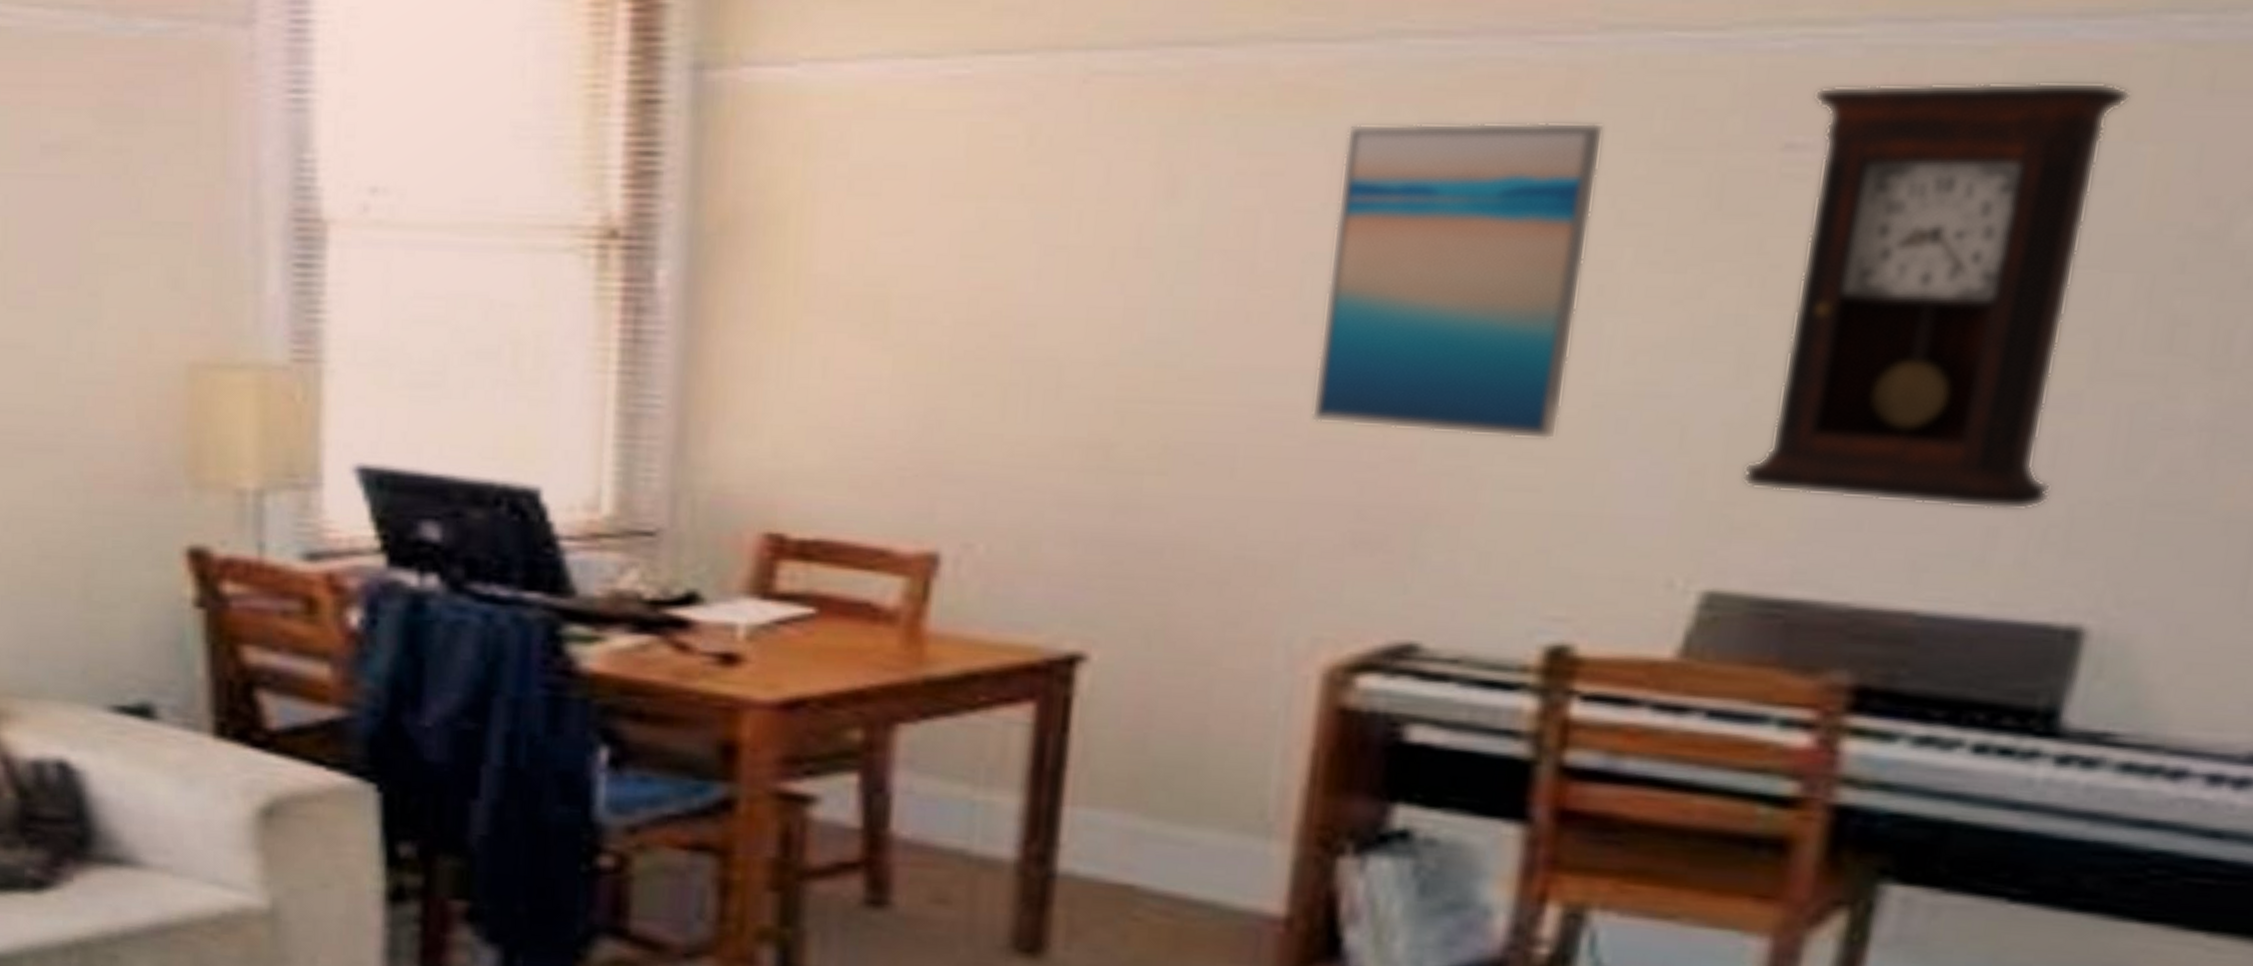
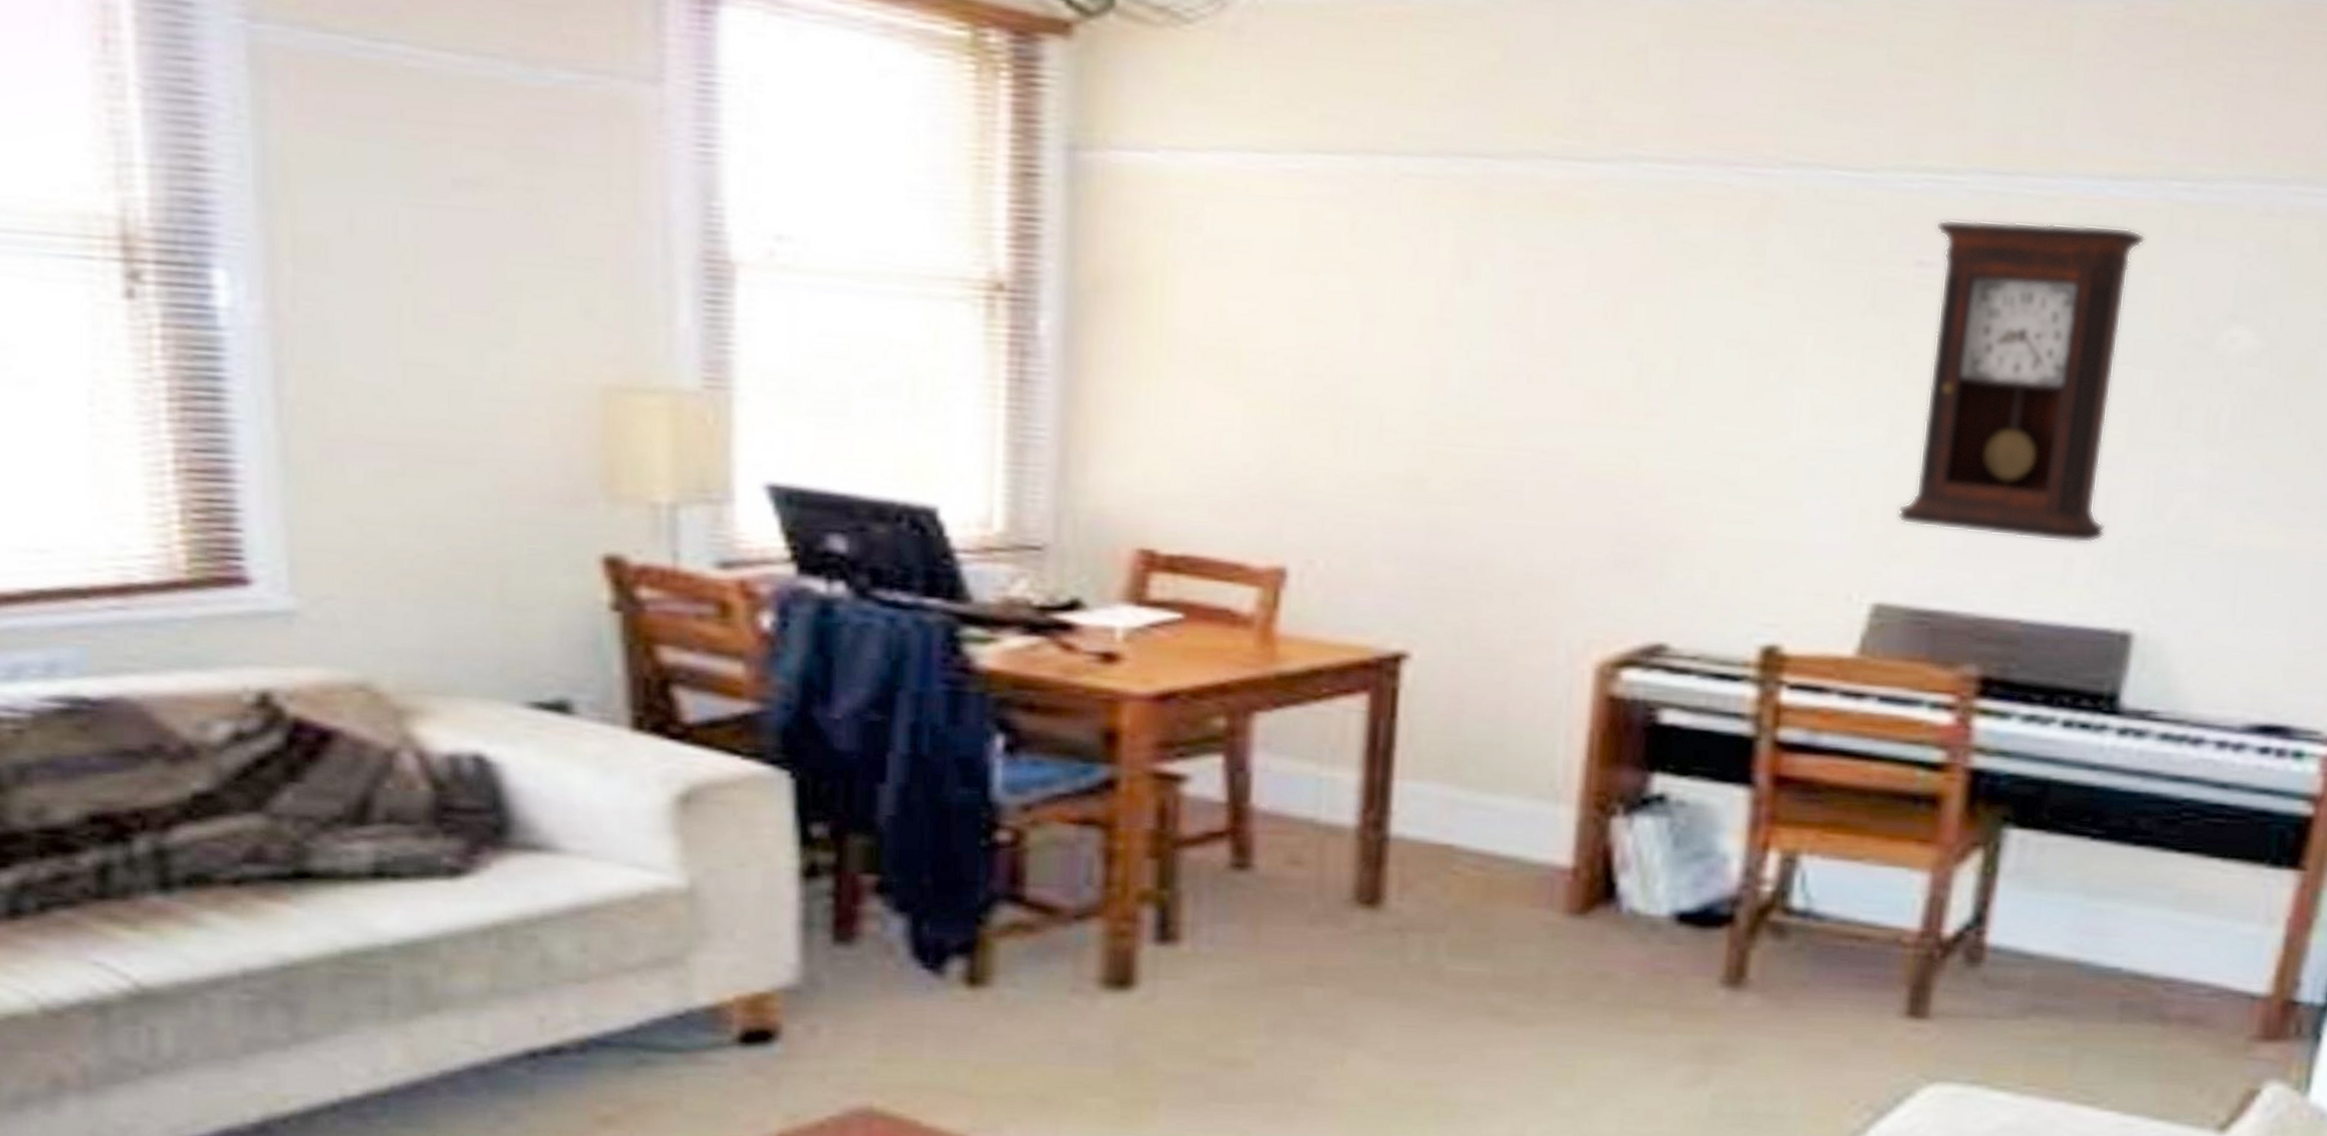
wall art: present [1311,122,1604,440] -> none [1580,227,1789,483]

